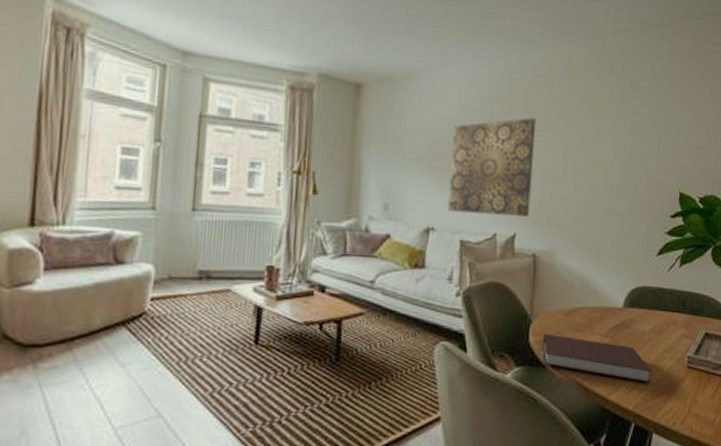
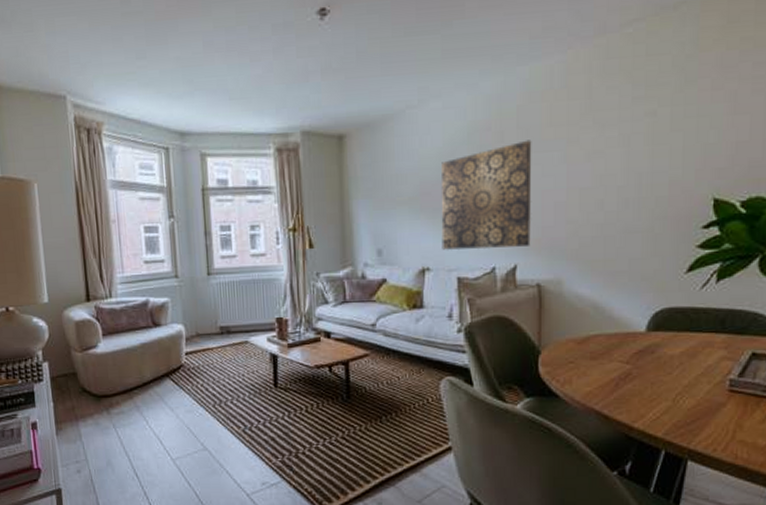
notebook: present [542,333,651,383] -> none [553,363,683,409]

